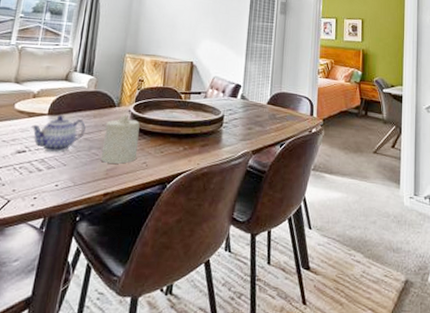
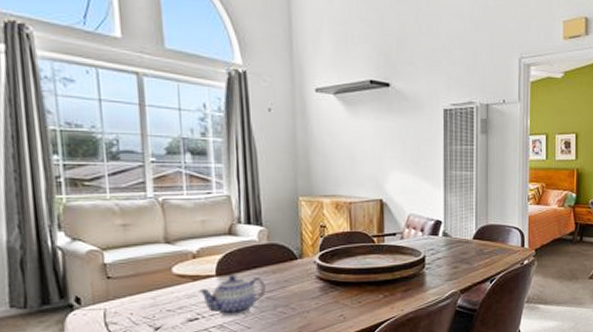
candle: present [100,115,140,164] -> none [289,267,331,320]

